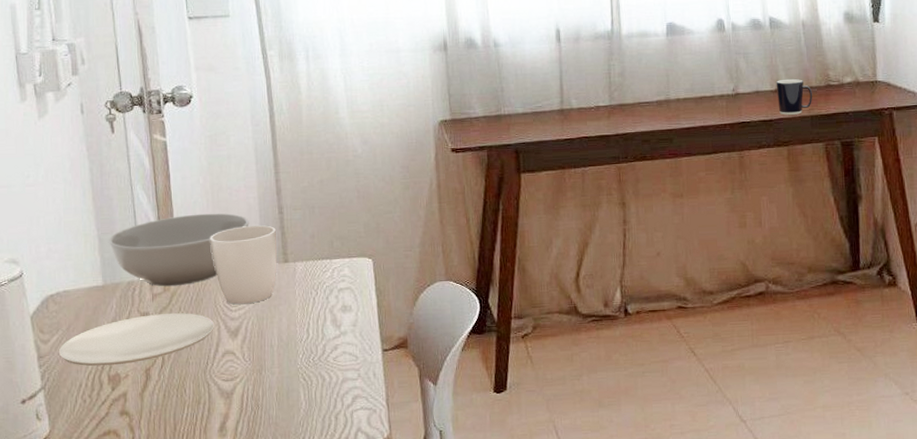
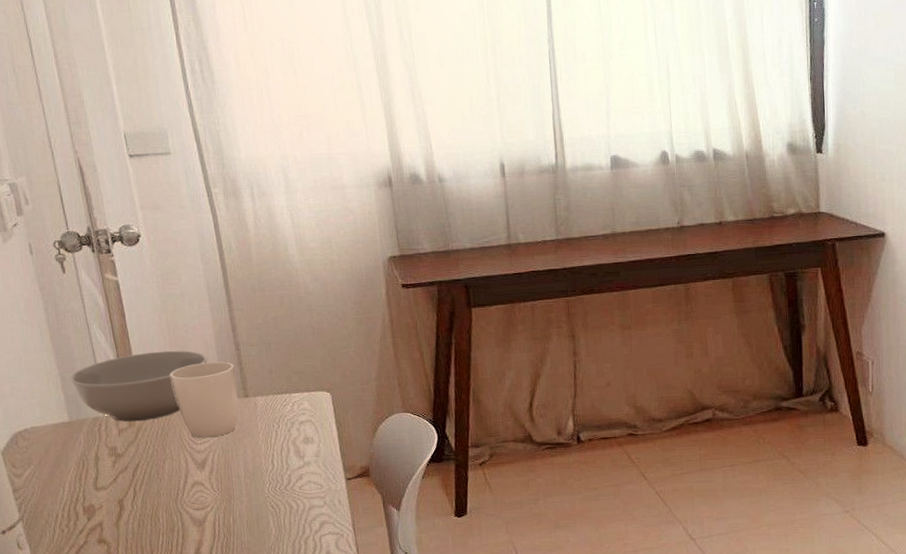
plate: present [58,312,215,367] -> none [32,446,182,499]
mug: present [776,78,813,115] -> none [720,210,757,248]

